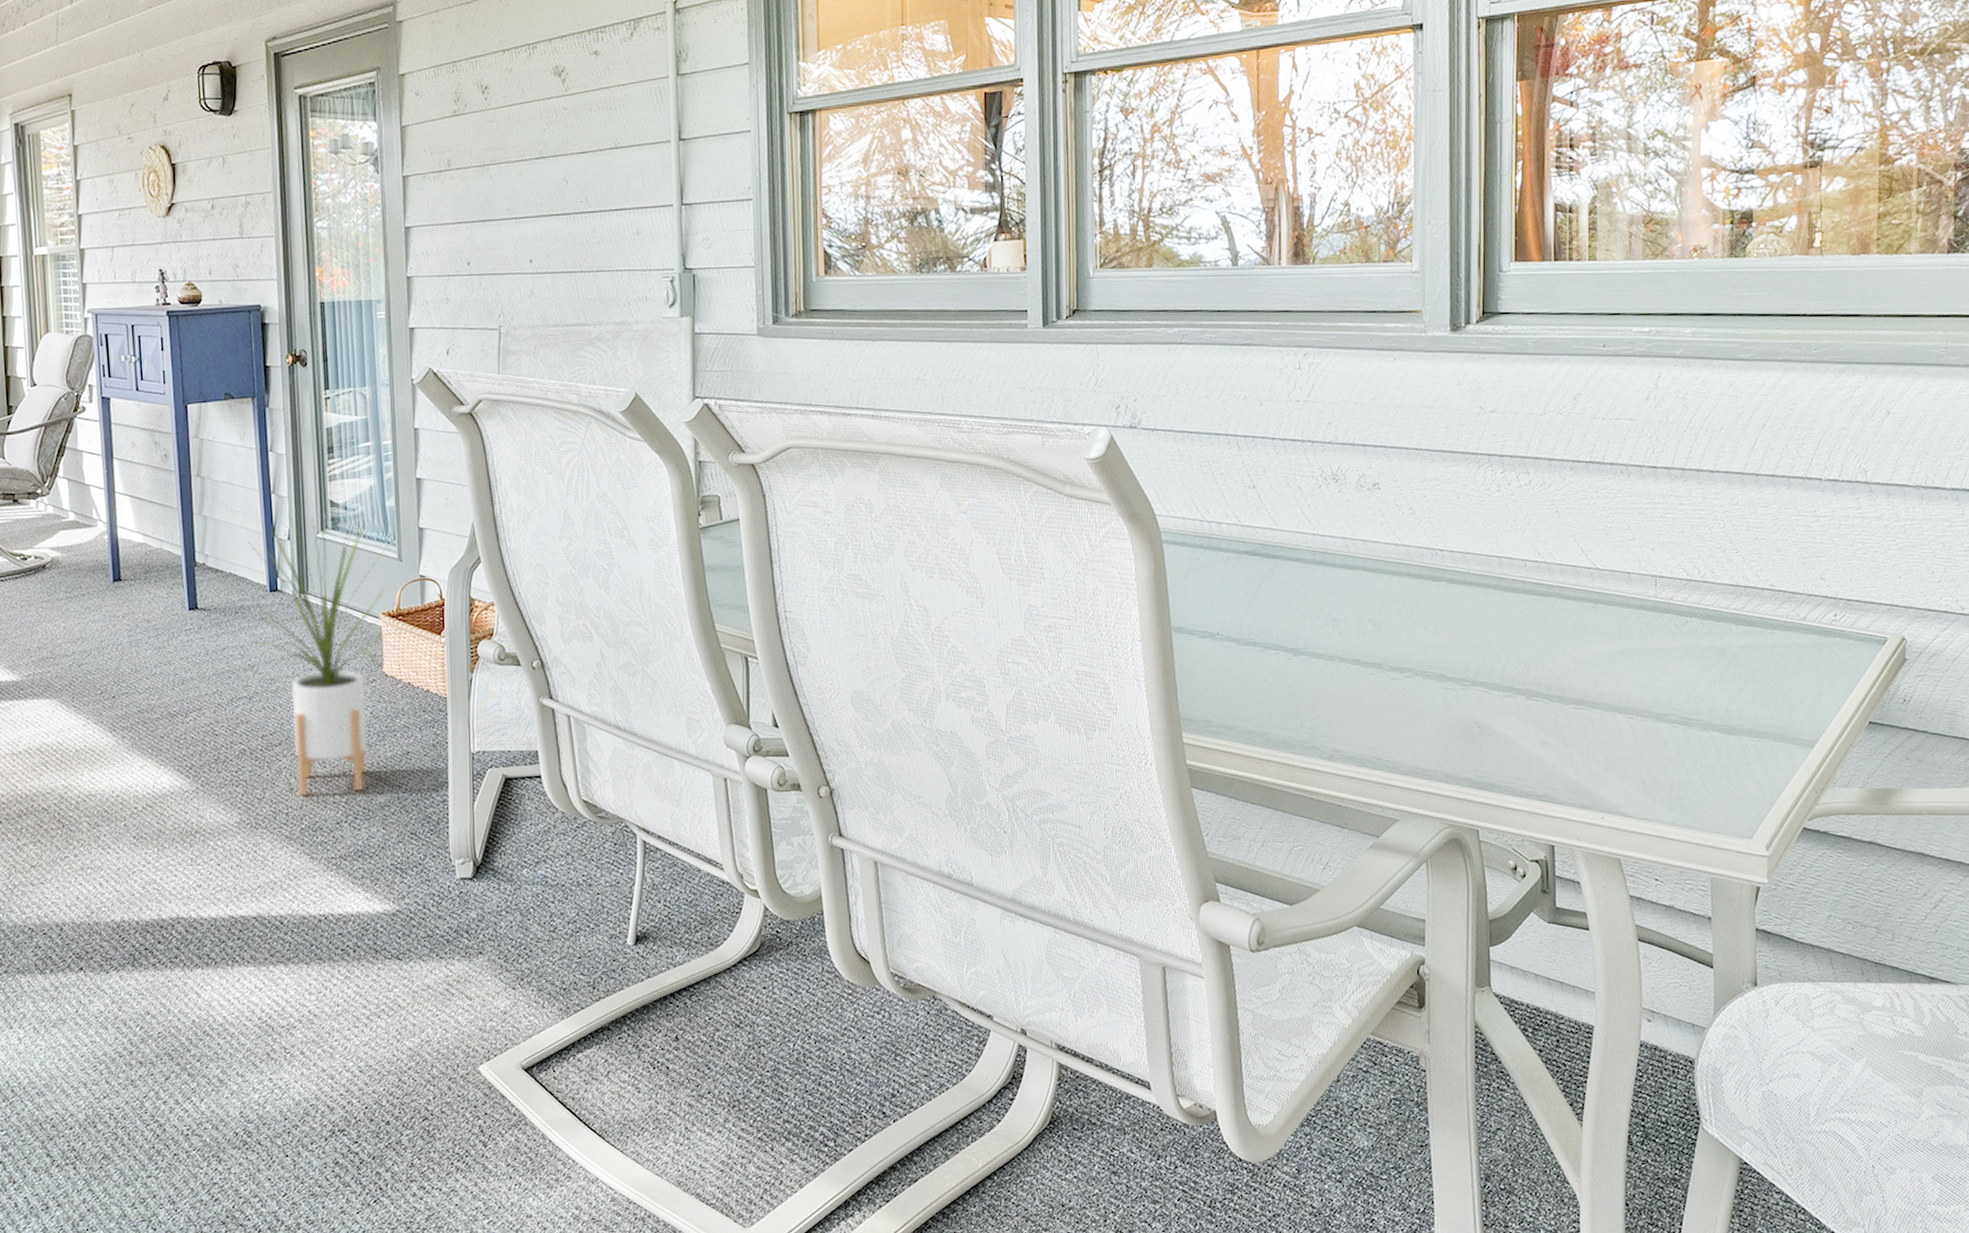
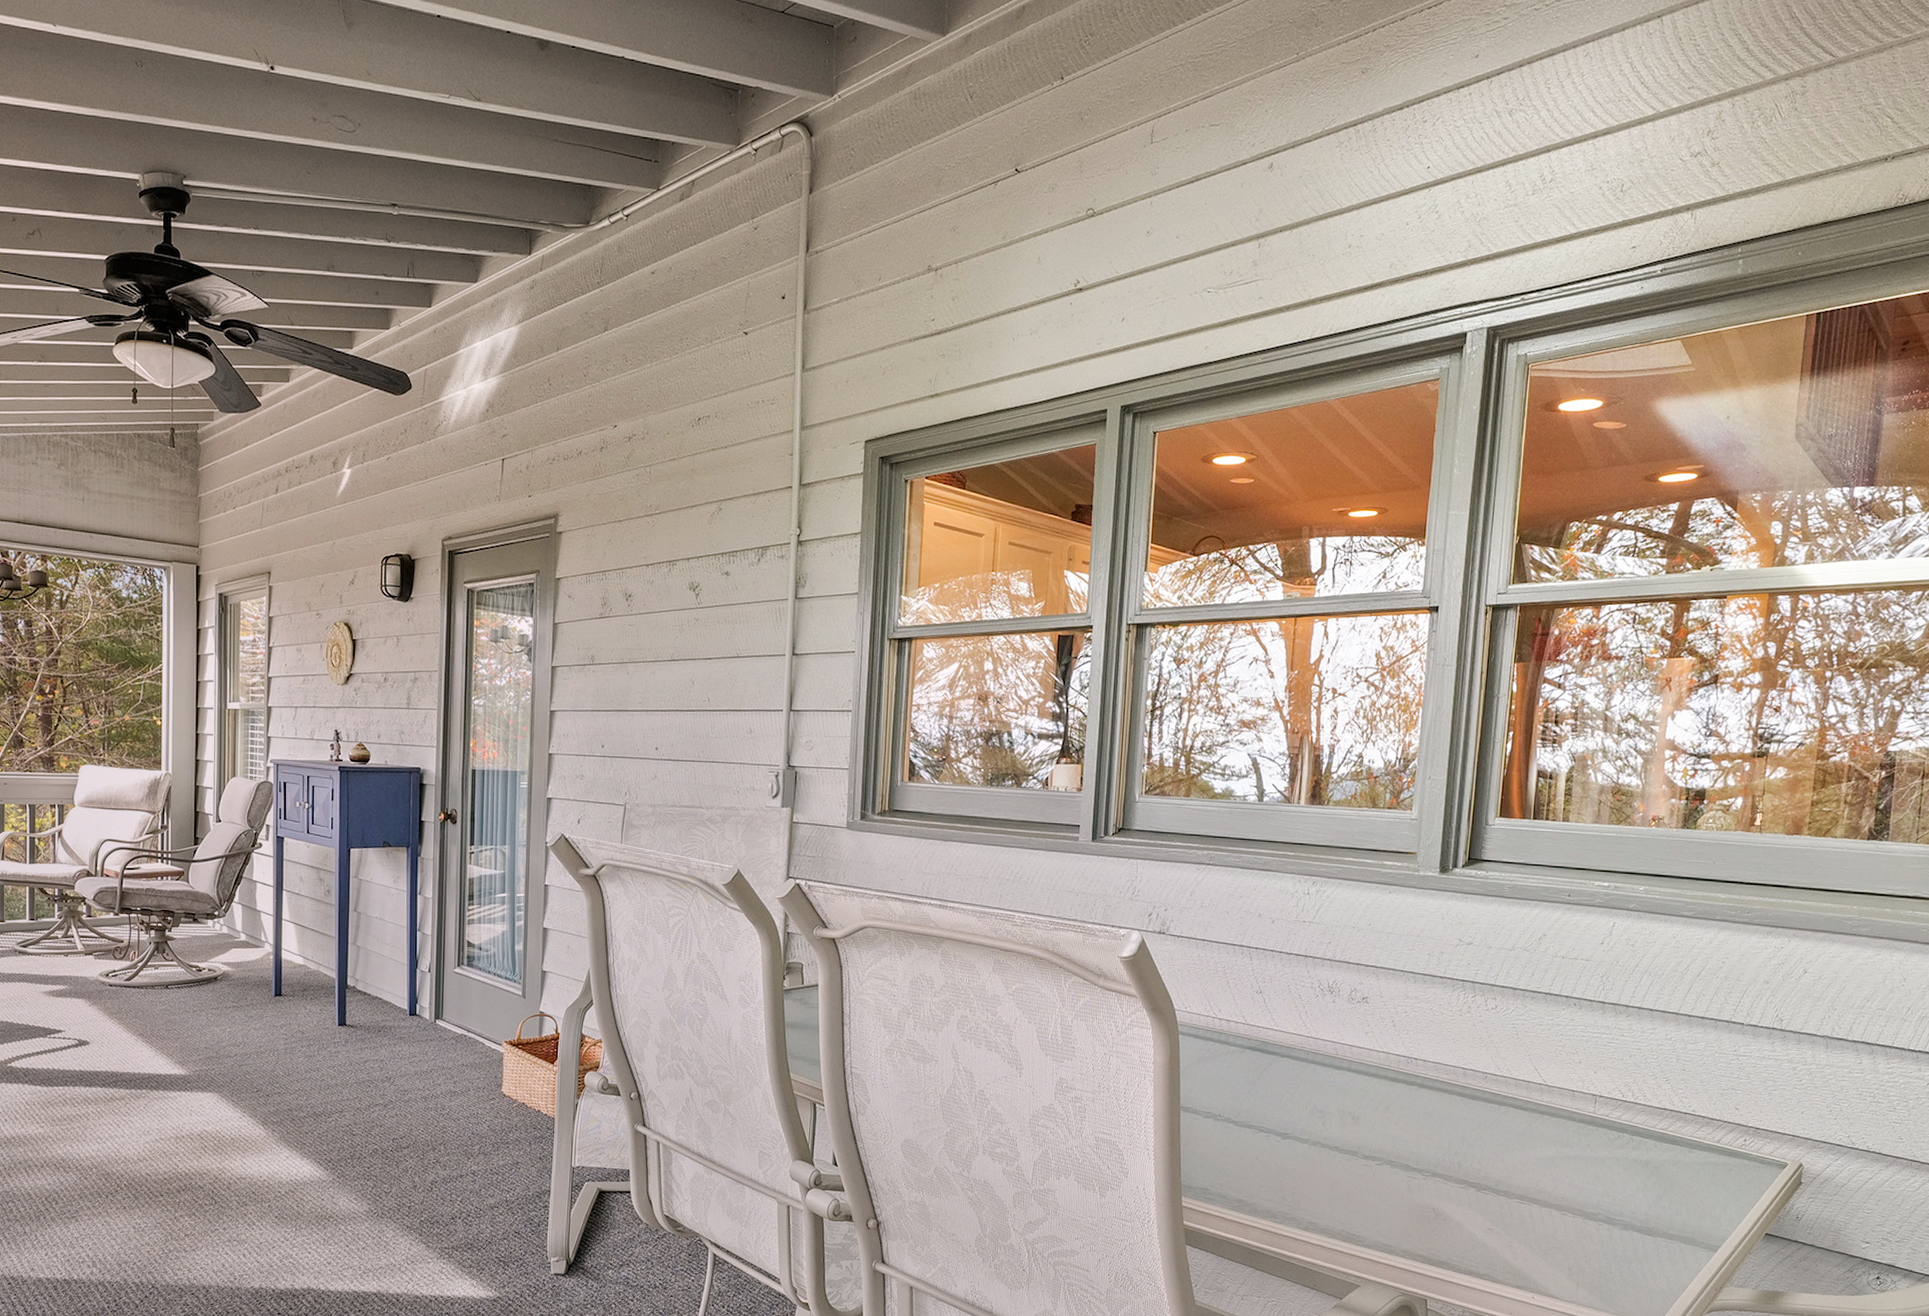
house plant: present [248,513,402,796] -> none [393,952,522,1193]

